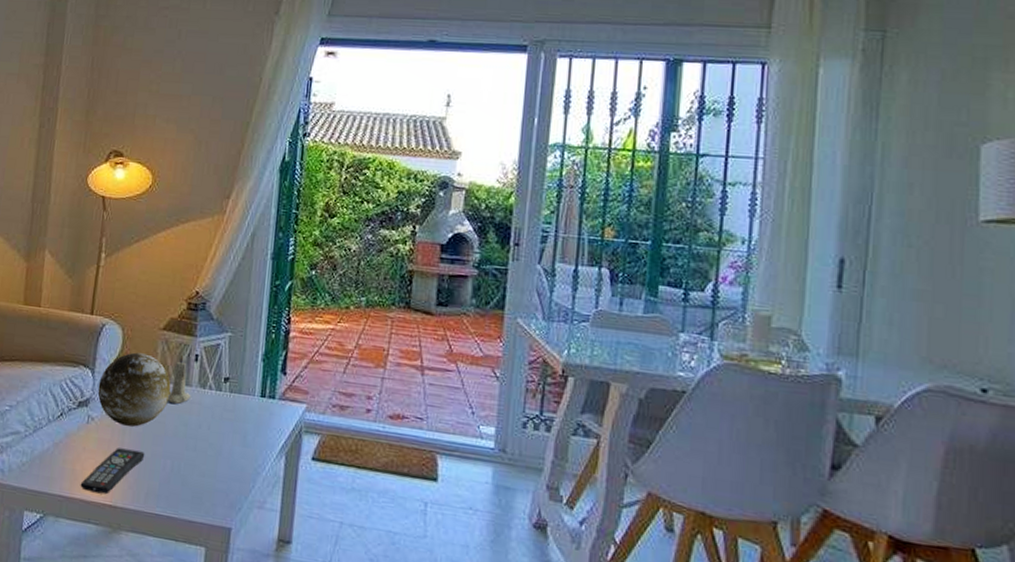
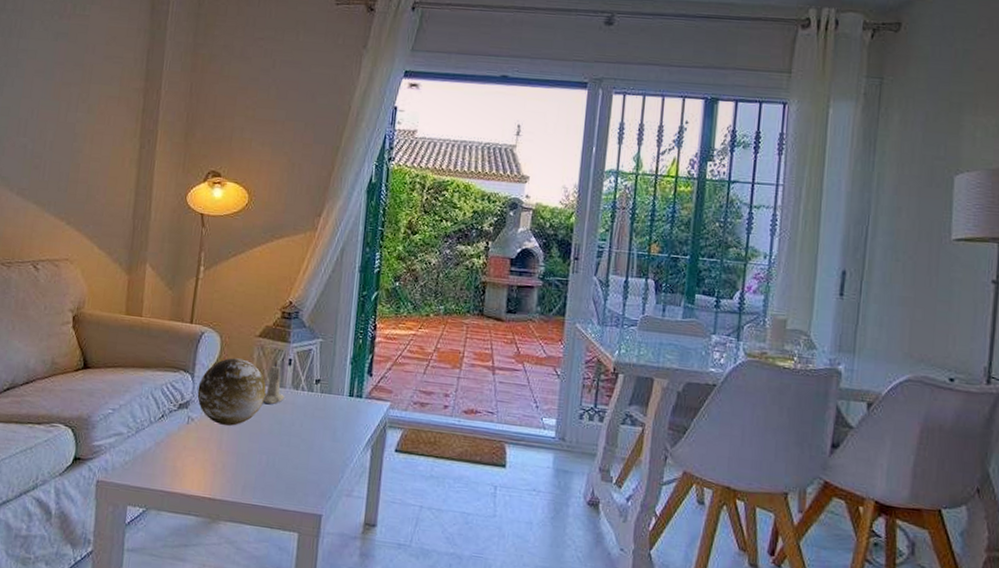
remote control: present [80,448,145,495] -> none [181,445,242,488]

